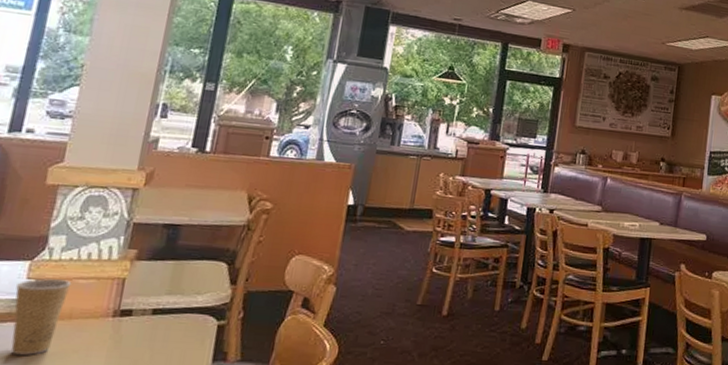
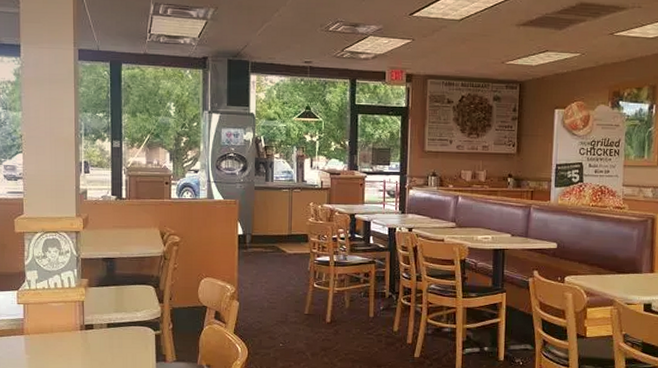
paper cup: present [10,278,72,355] -> none [12,303,48,359]

